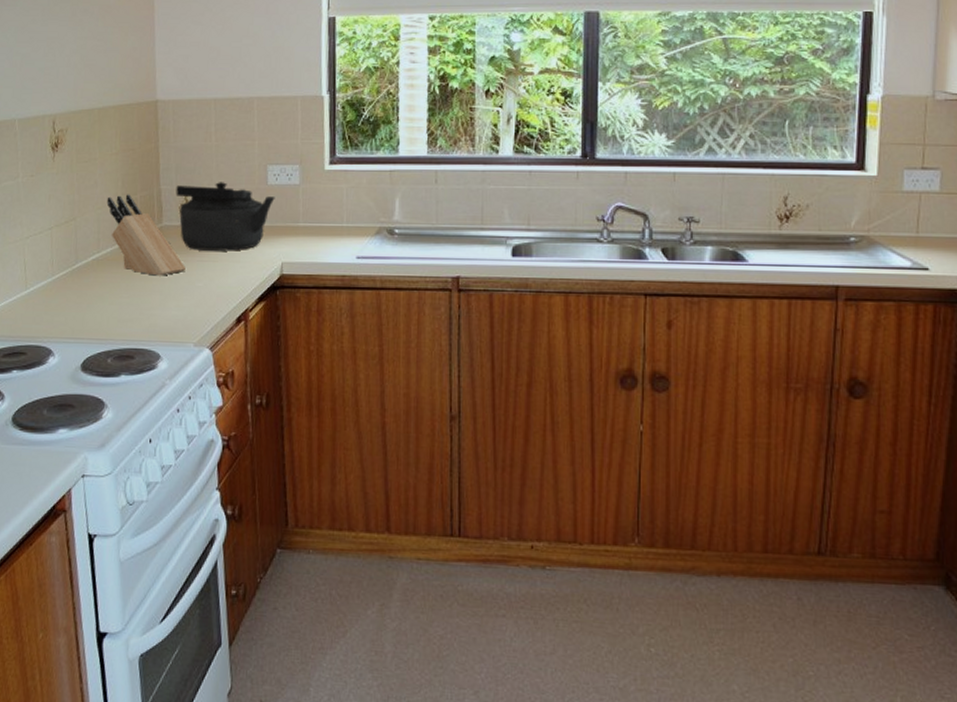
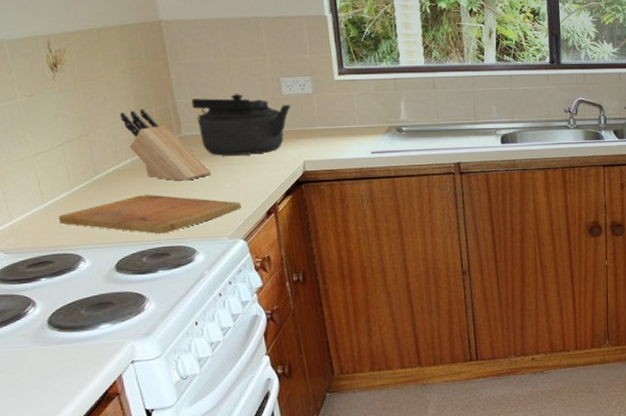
cutting board: none [37,287,212,334] -> present [58,194,242,235]

